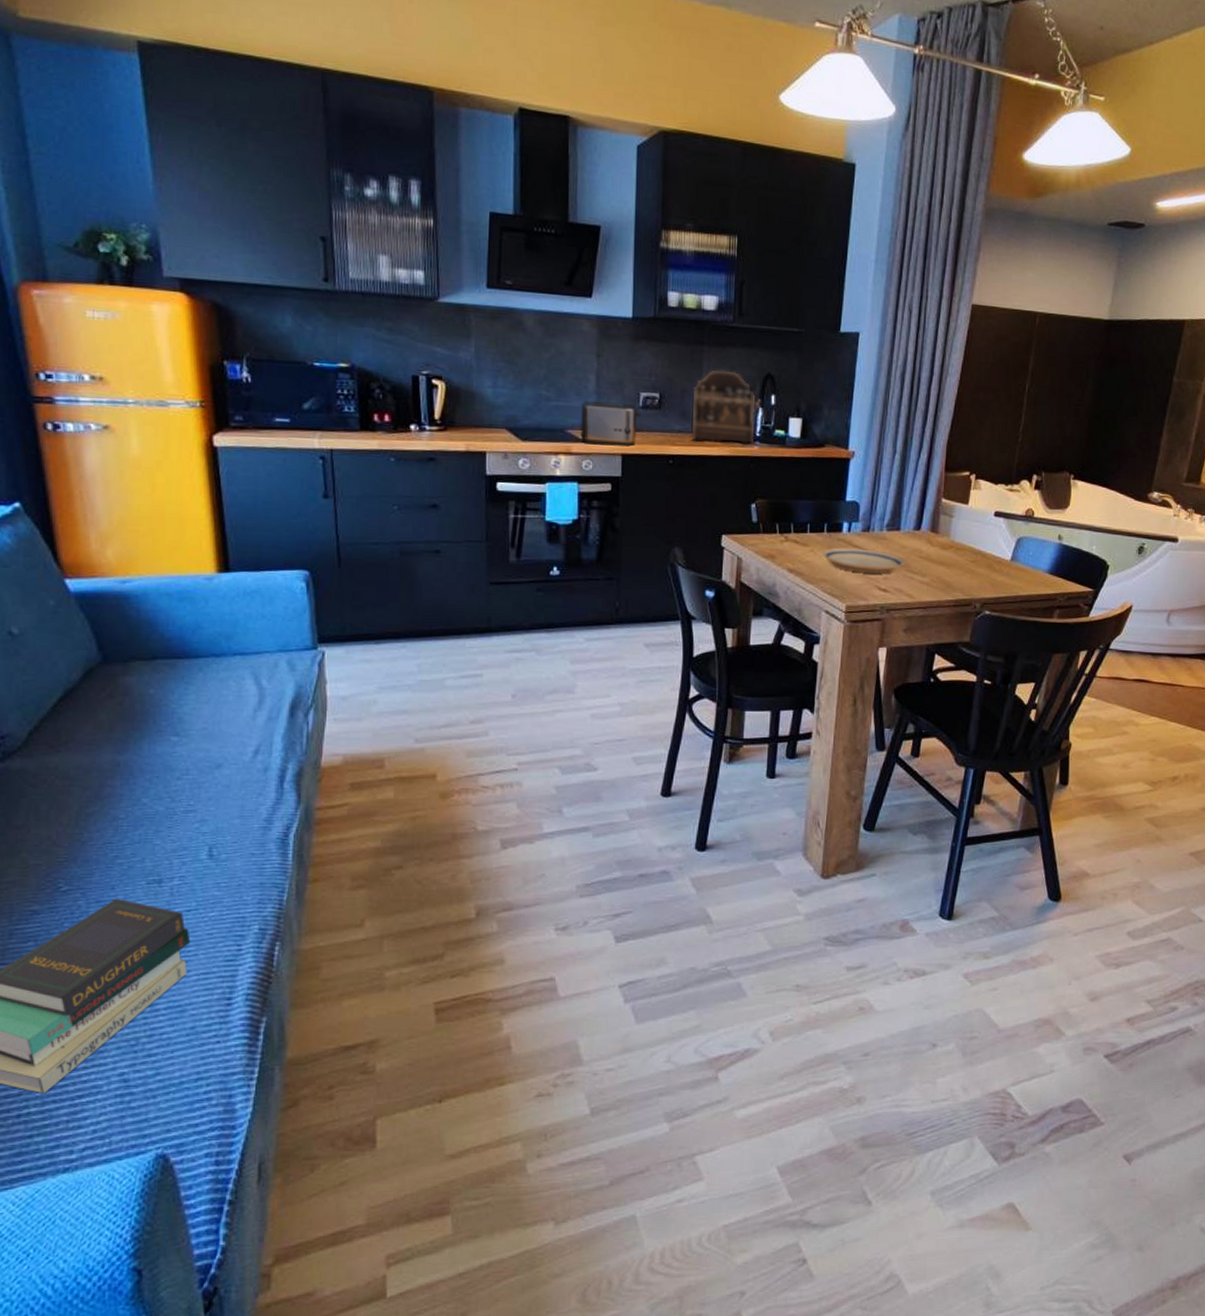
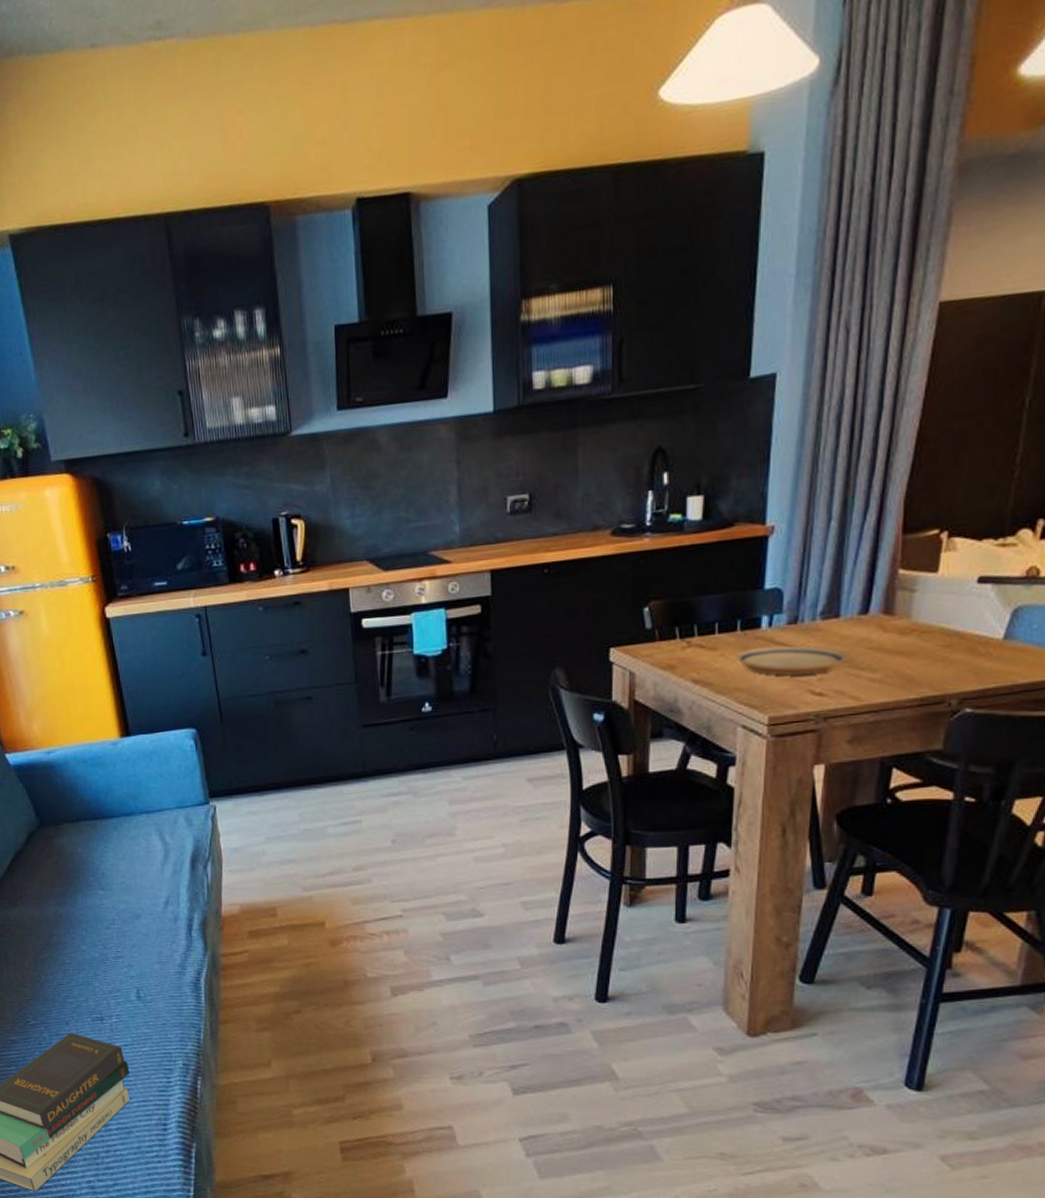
toaster: present [581,400,642,447] -> none [444,511,510,565]
spice rack: present [691,370,761,447] -> none [567,452,651,543]

